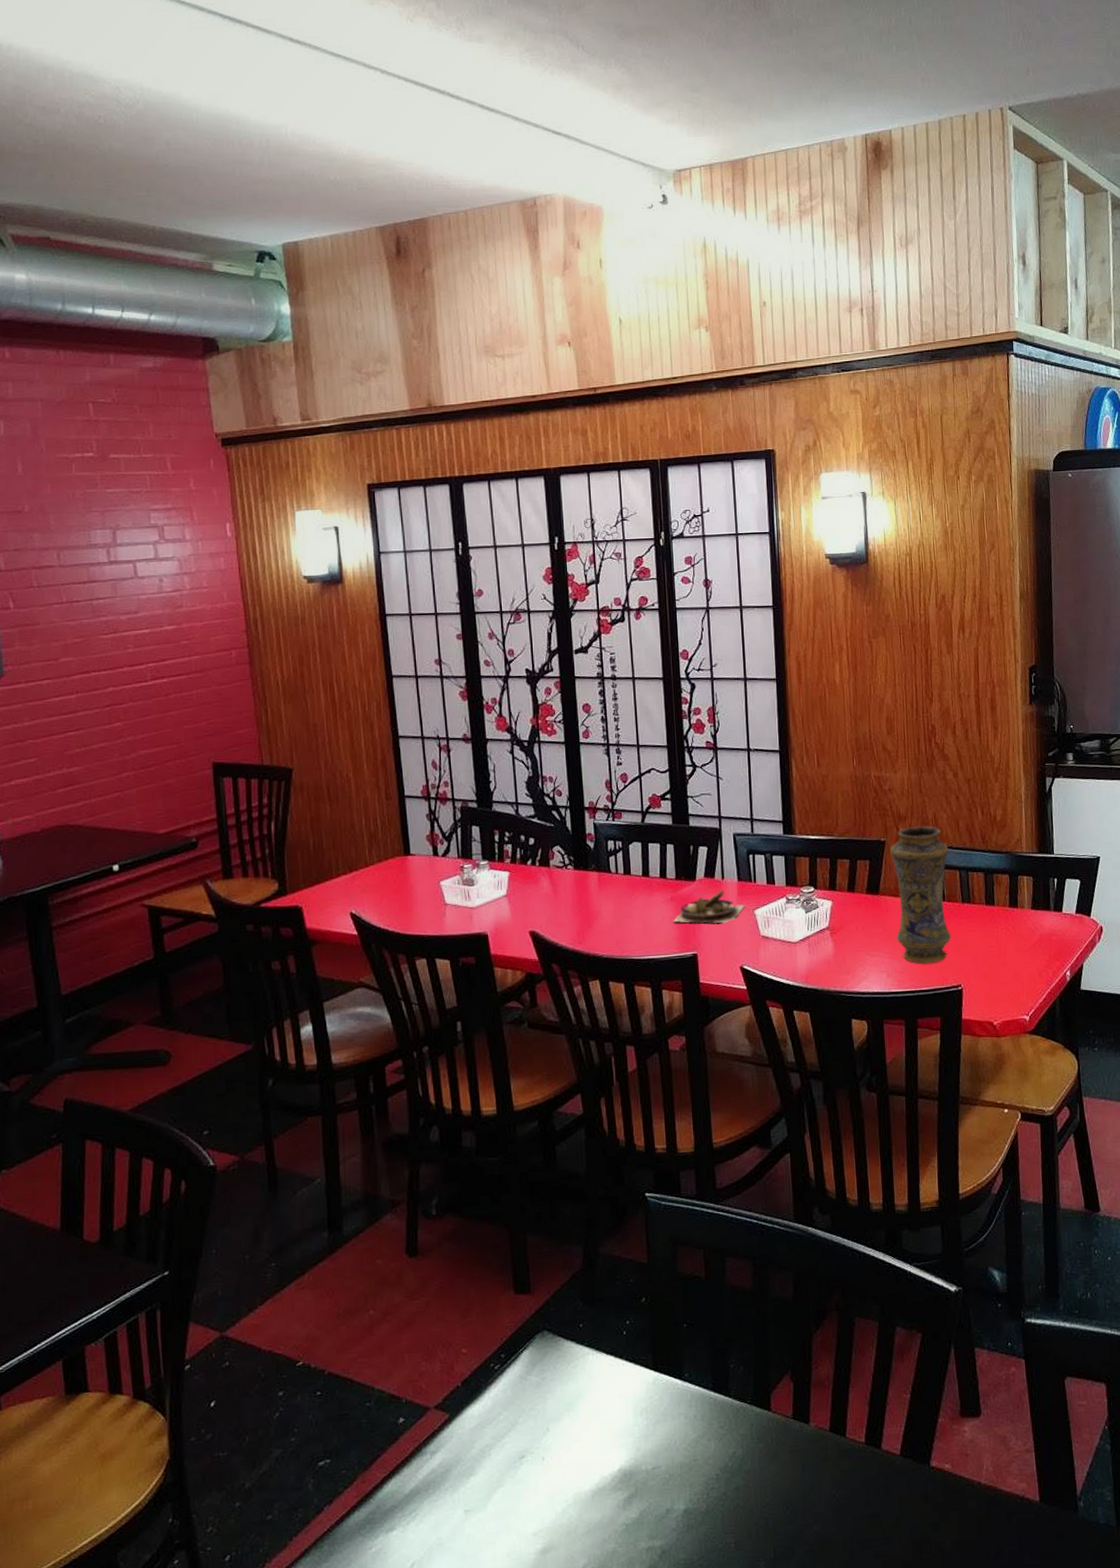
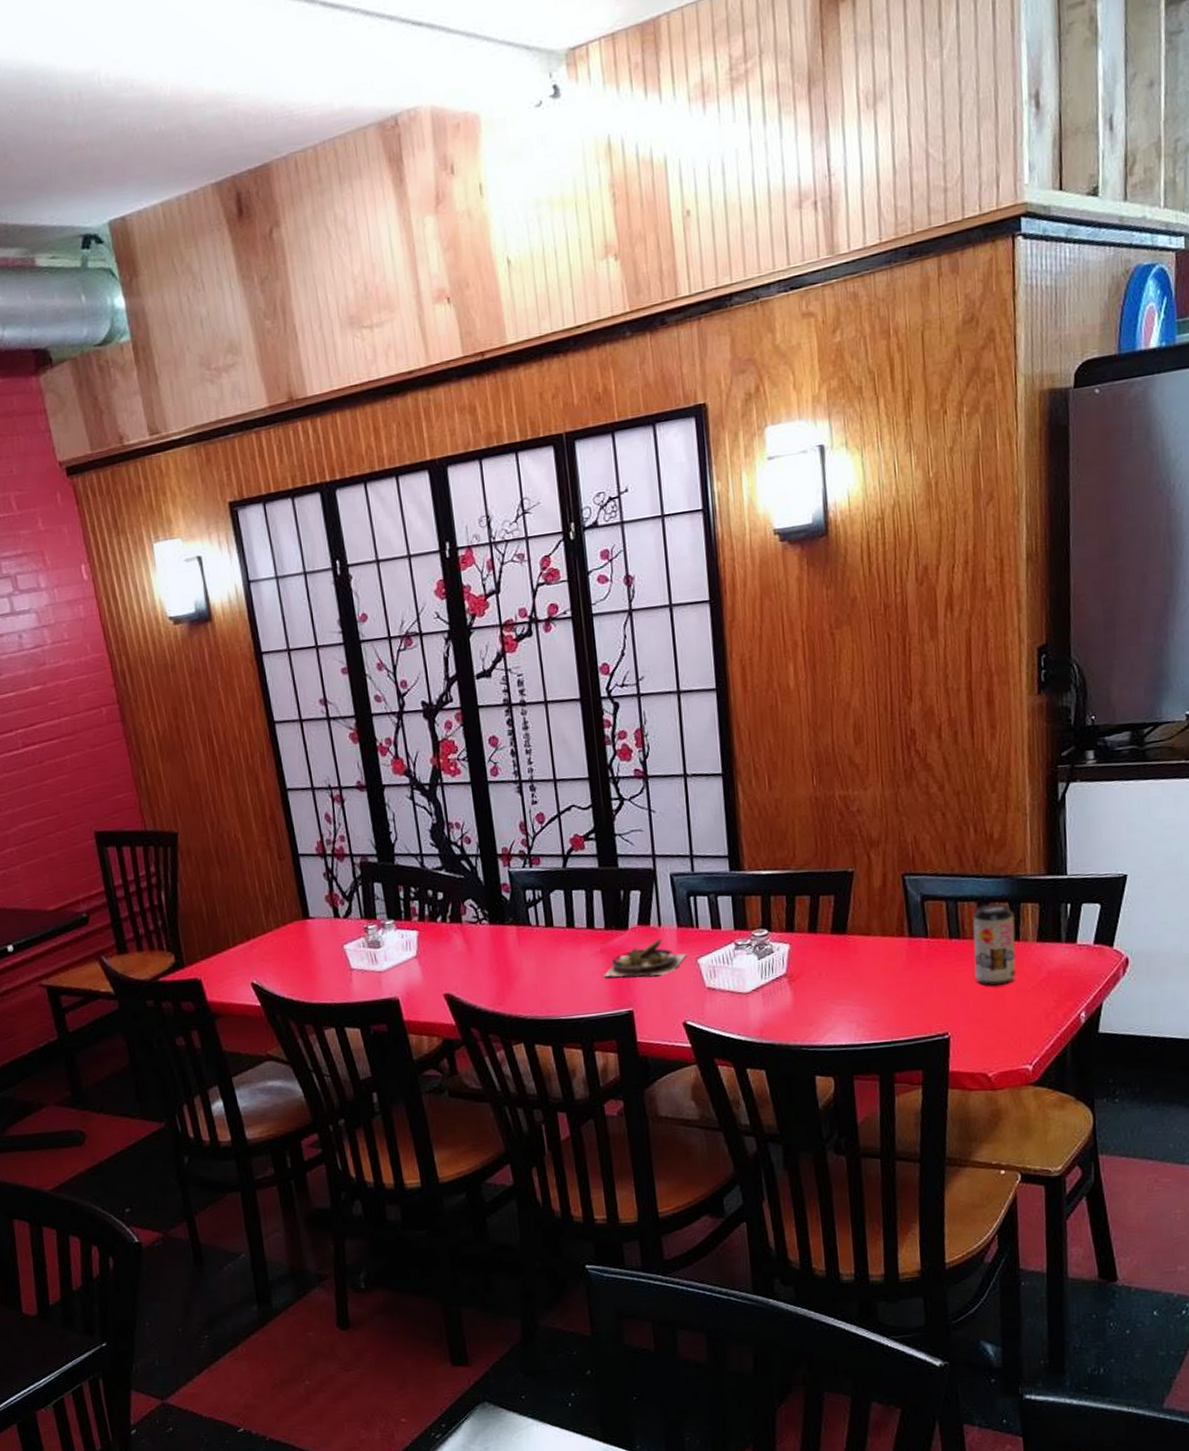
vase: present [890,826,951,964] -> none [859,850,936,1011]
beverage can: none [980,875,1016,946] -> present [972,904,1017,986]

